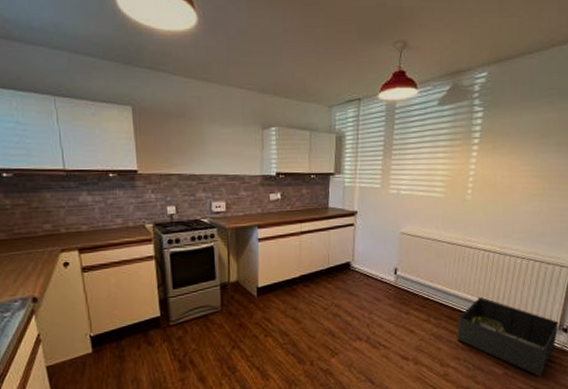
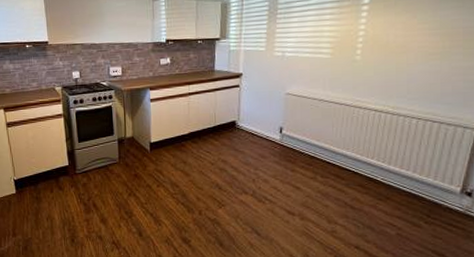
storage bin: present [456,296,559,377] -> none [345,156,461,241]

